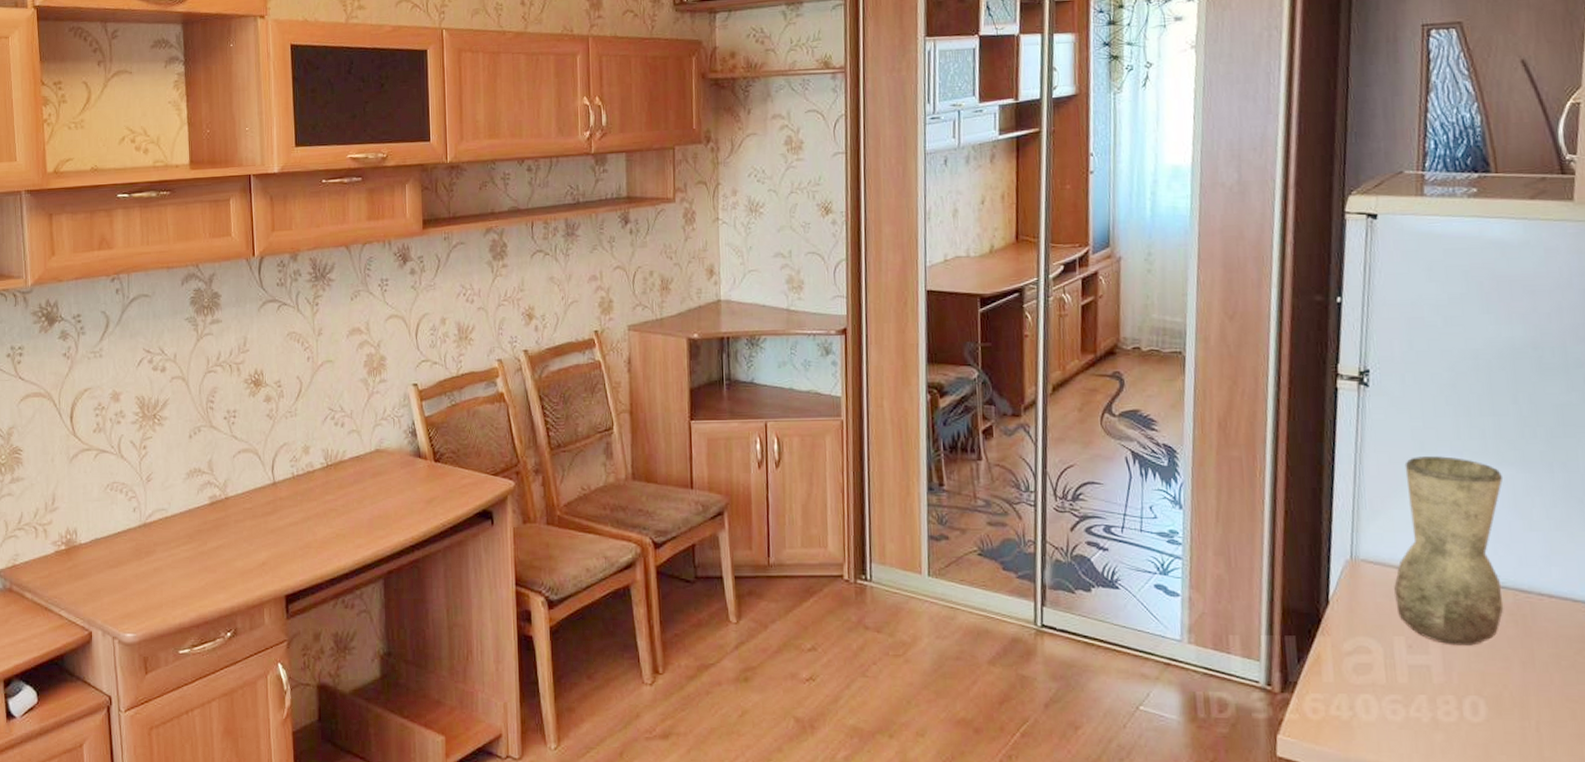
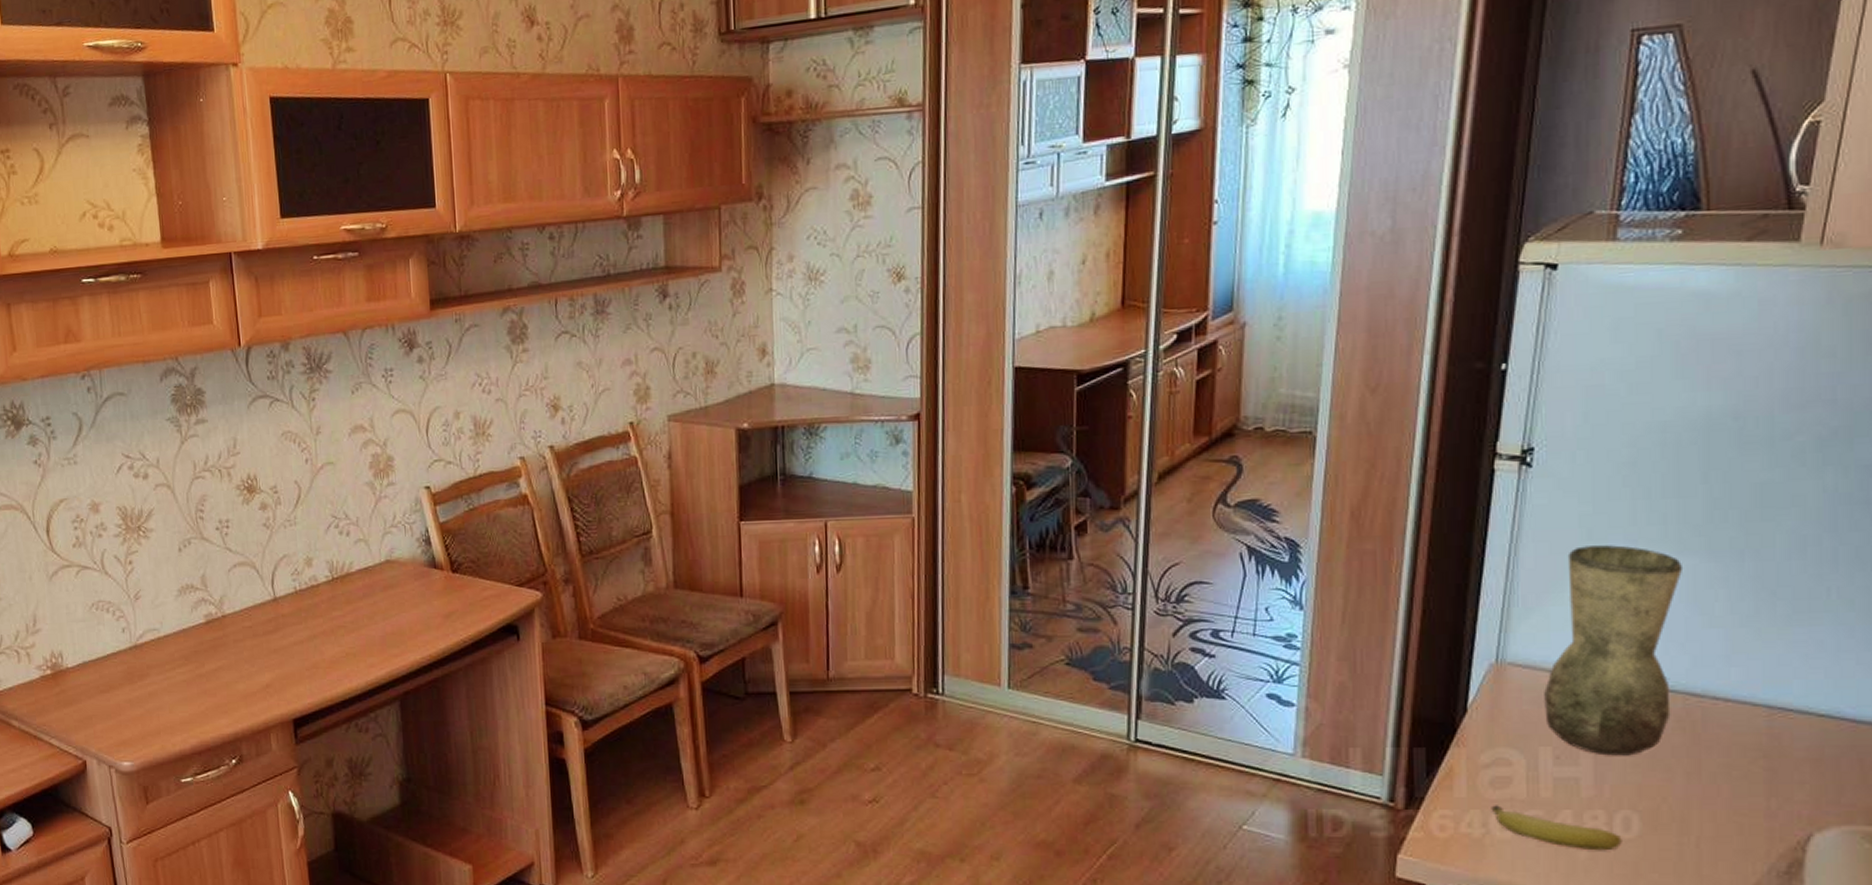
fruit: none [1356,690,1472,734] -> present [1491,805,1622,851]

